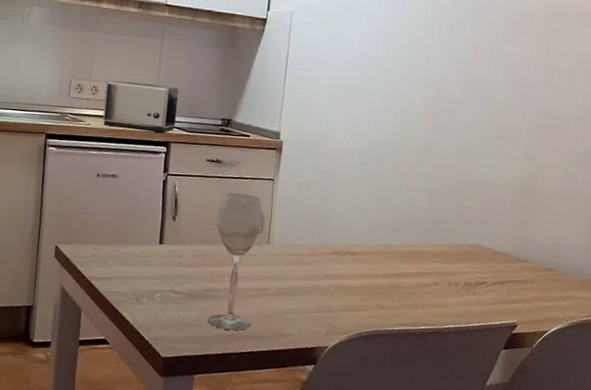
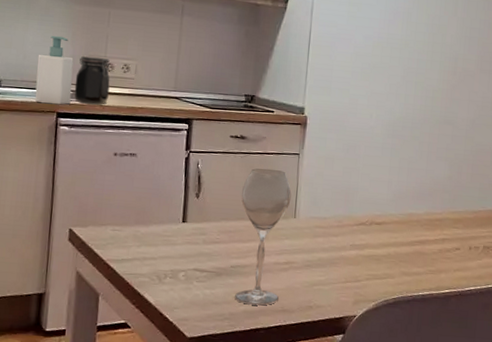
soap bottle: none [26,59,62,127] -> present [34,35,74,105]
jar: none [61,79,95,127] -> present [74,56,110,106]
toaster: present [103,80,179,133] -> none [119,57,200,110]

